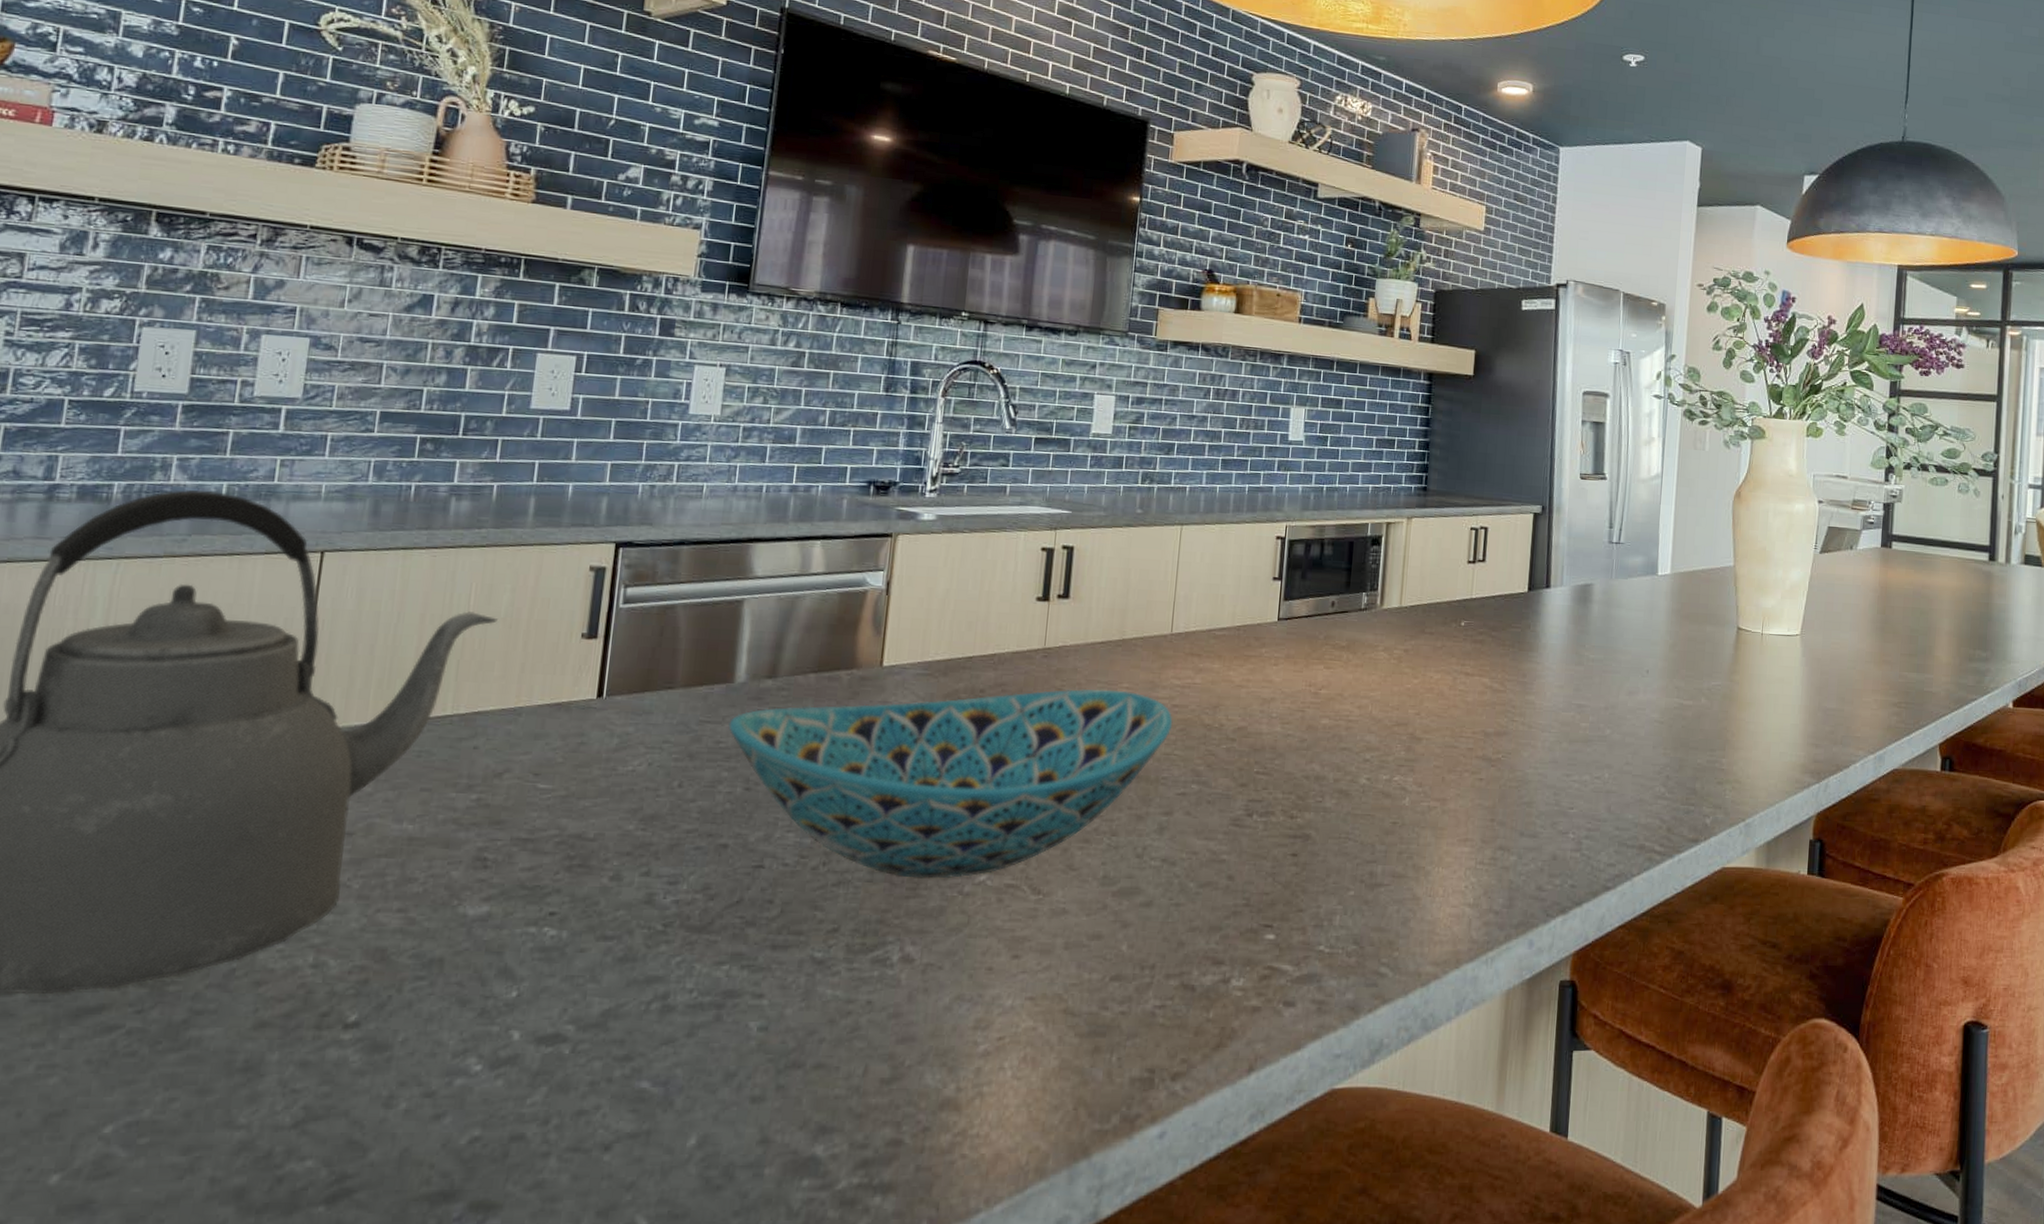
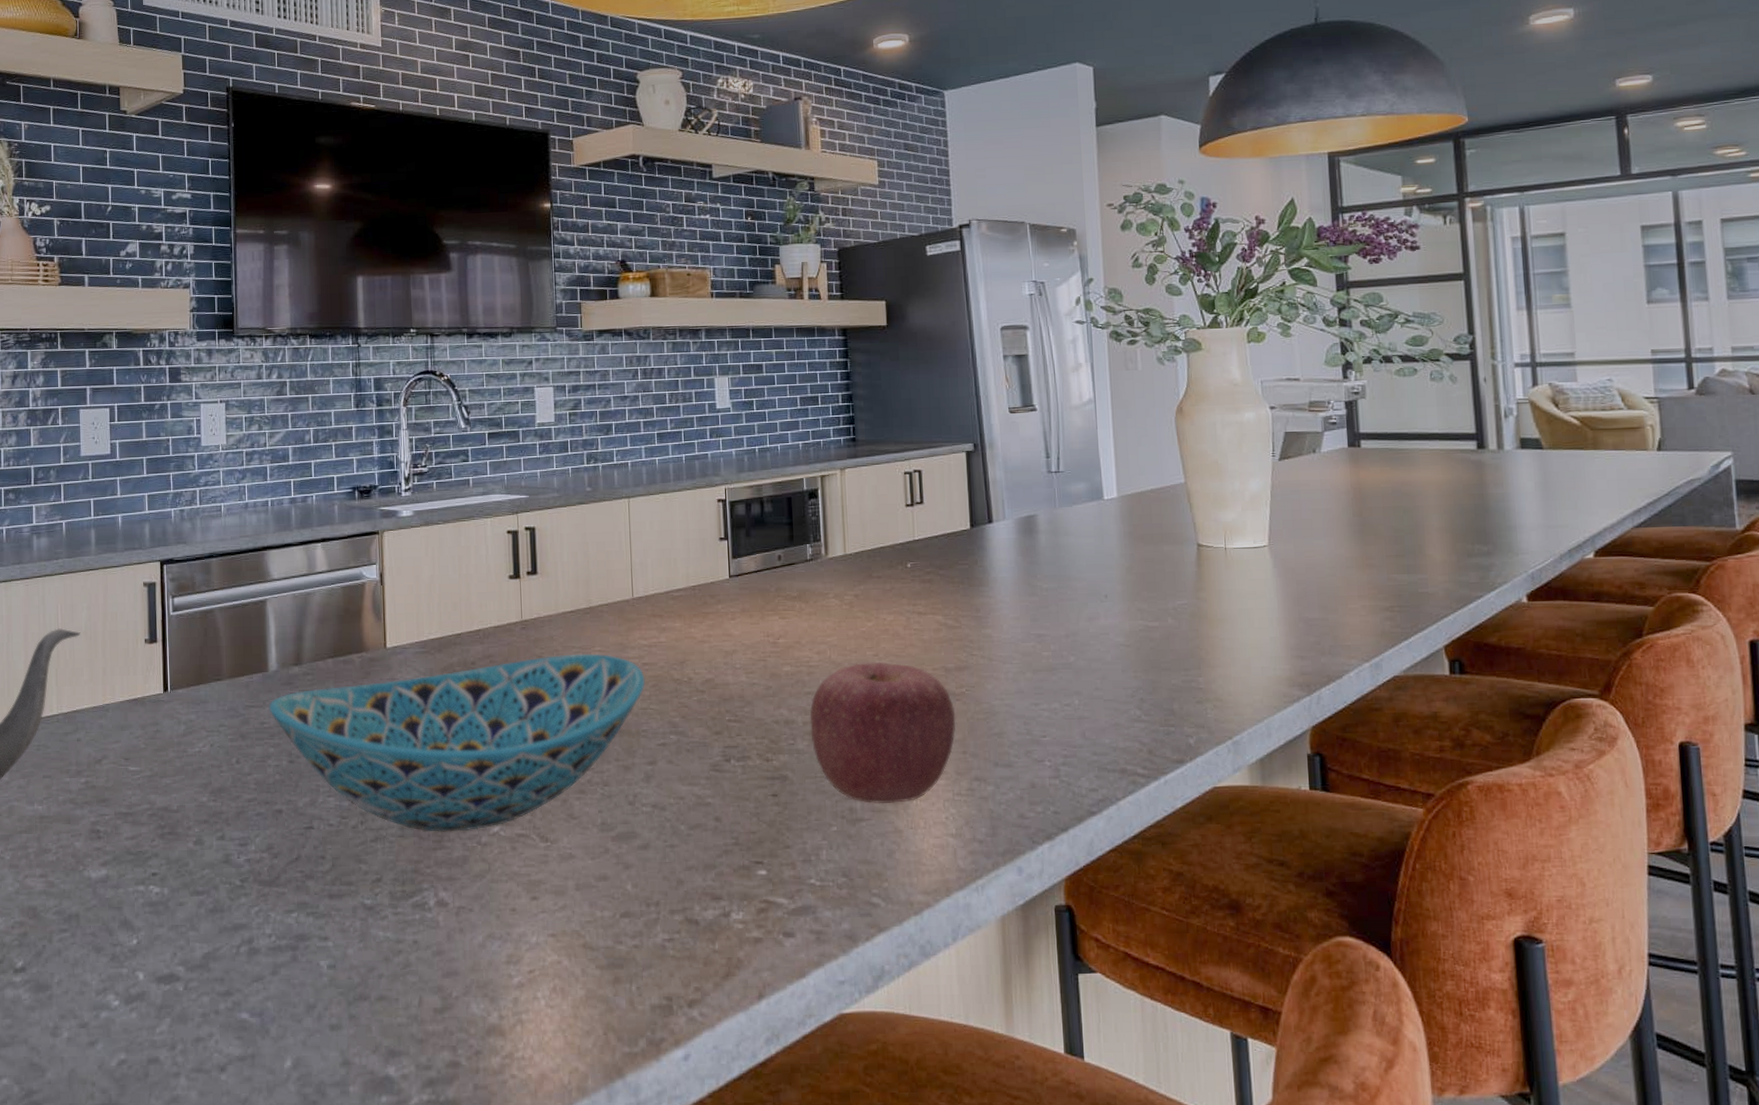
apple: none [1340,720,1489,870] -> present [809,661,956,804]

